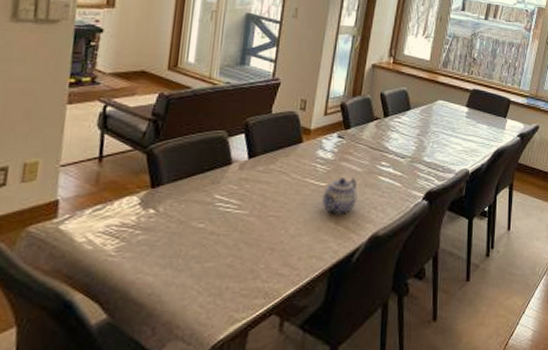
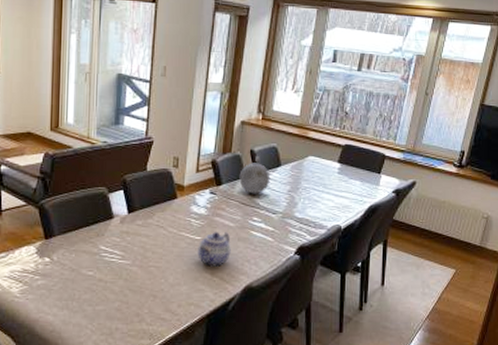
decorative ball: none [368,100,400,138] -> present [239,156,271,194]

